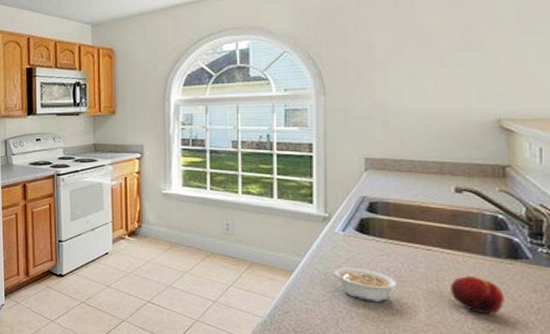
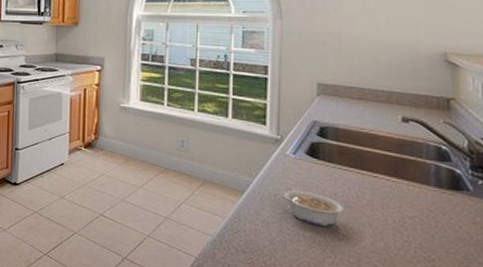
fruit: present [451,276,504,314] -> none [395,205,446,244]

